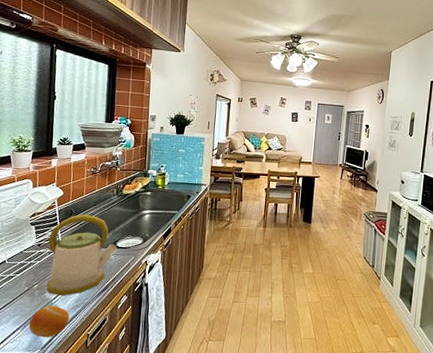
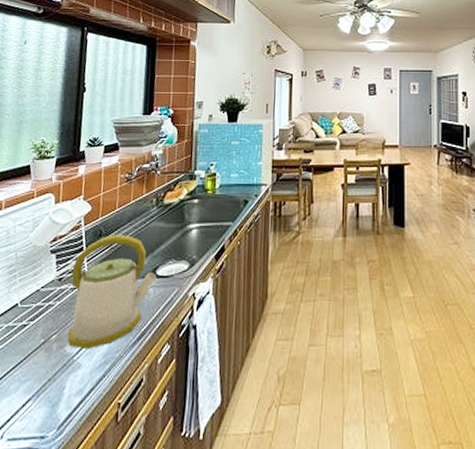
fruit: present [29,305,70,338] -> none [43,363,96,411]

